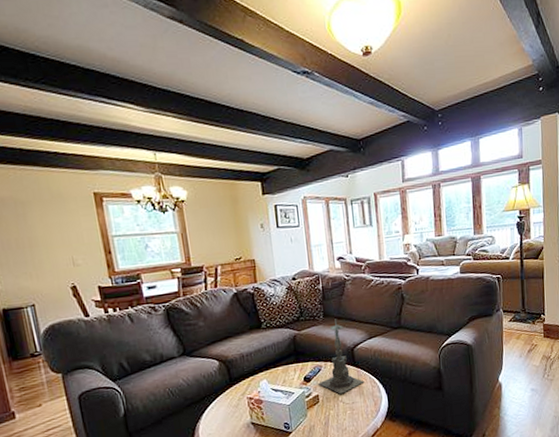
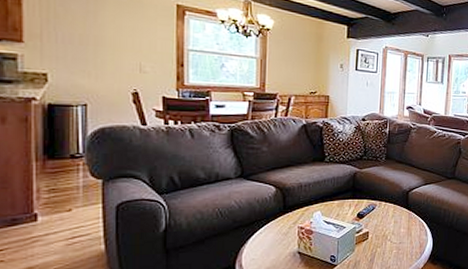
candle holder: present [318,318,365,394] -> none [370,162,414,233]

